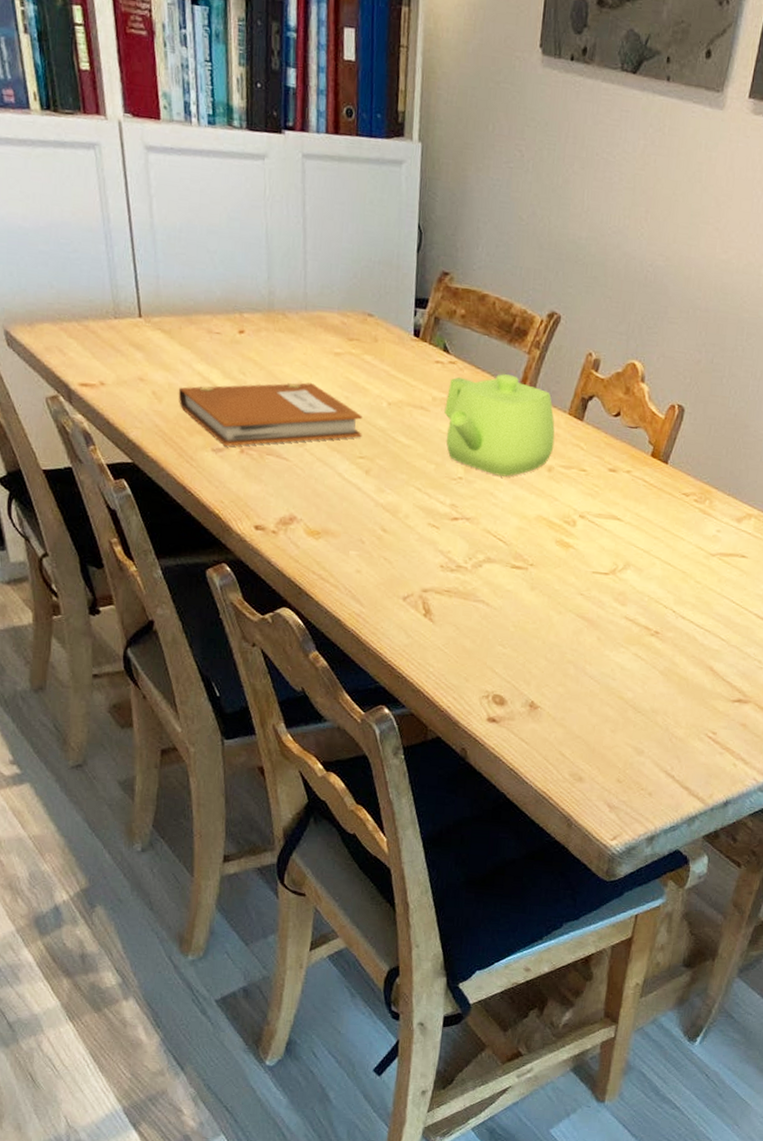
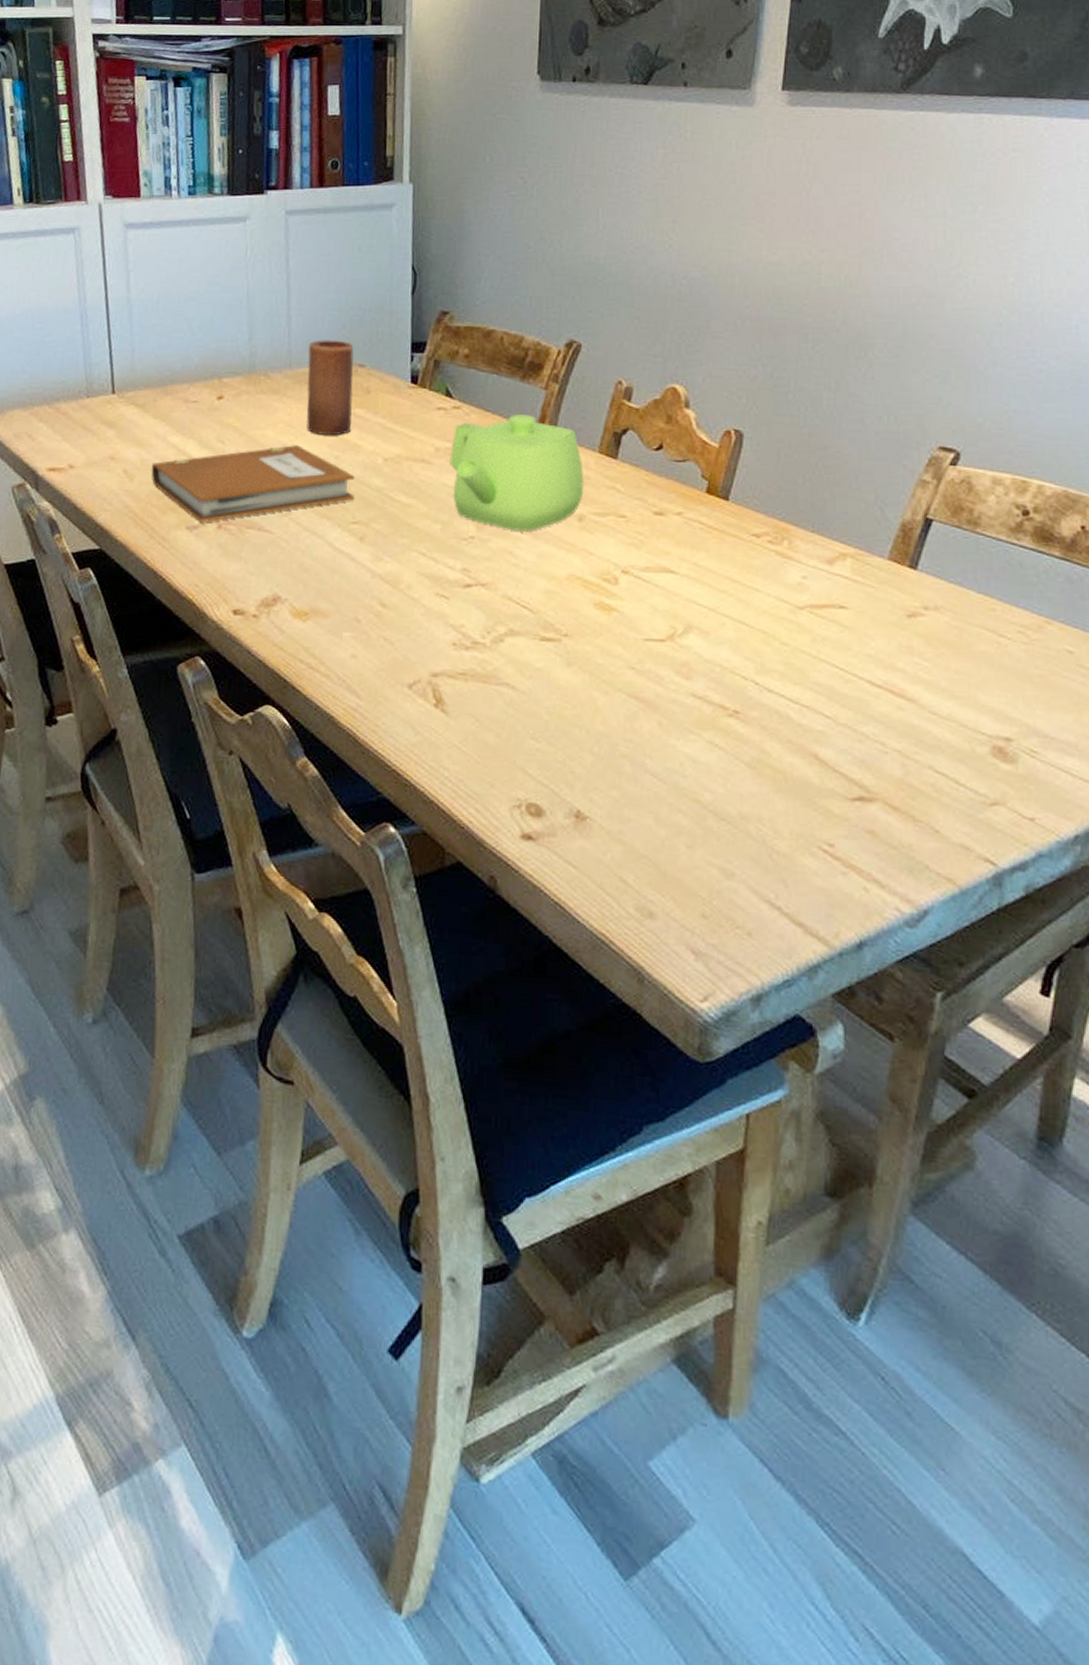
candle: none [320,286,364,378] -> present [306,340,354,436]

